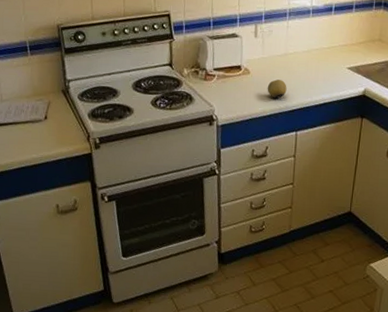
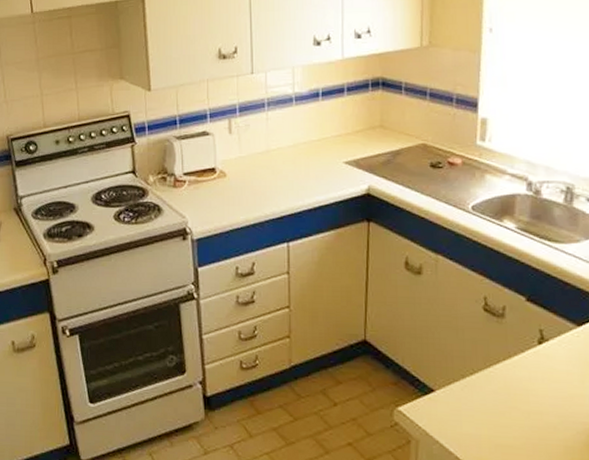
fruit: present [267,79,287,99] -> none [248,181,272,204]

